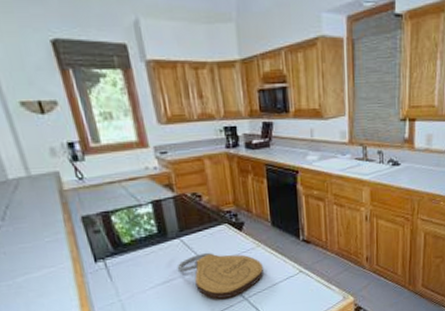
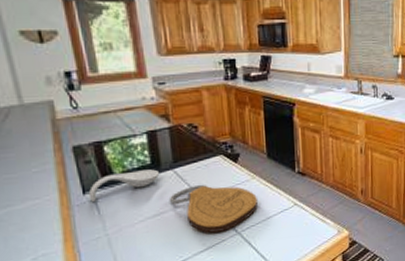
spoon rest: none [99,238,167,269] -> present [88,169,160,202]

